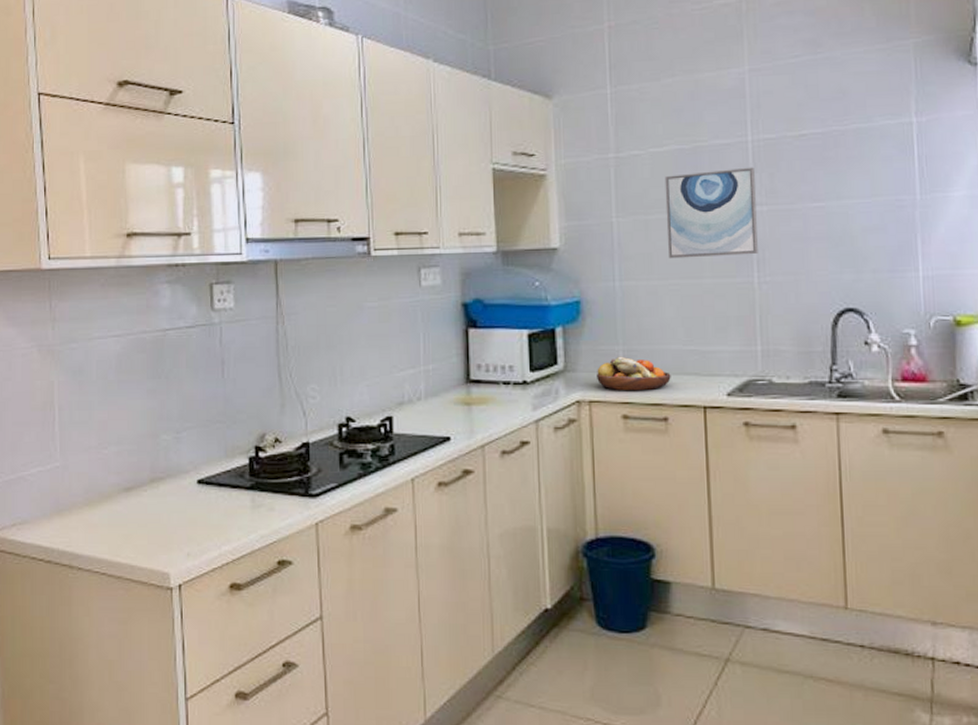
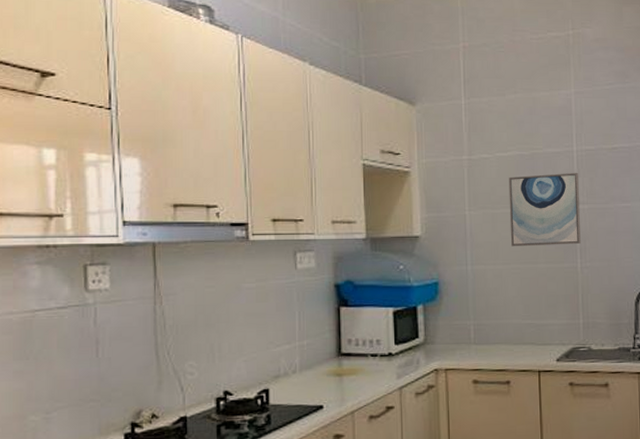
fruit bowl: present [597,356,671,391] -> none [452,329,513,359]

